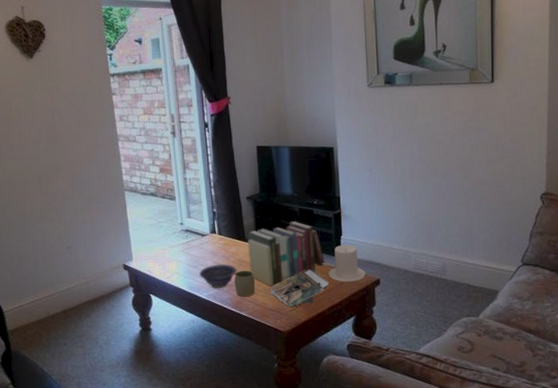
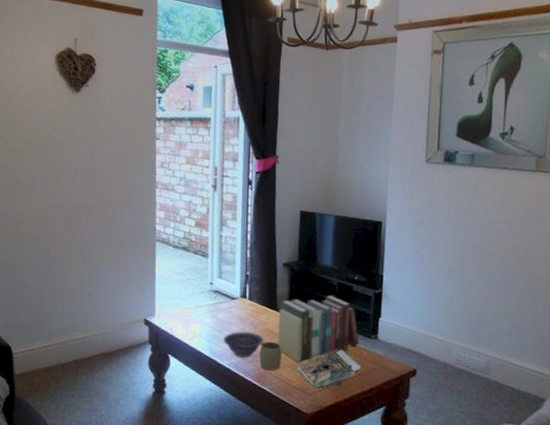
candle: present [328,244,365,282] -> none [361,327,402,369]

